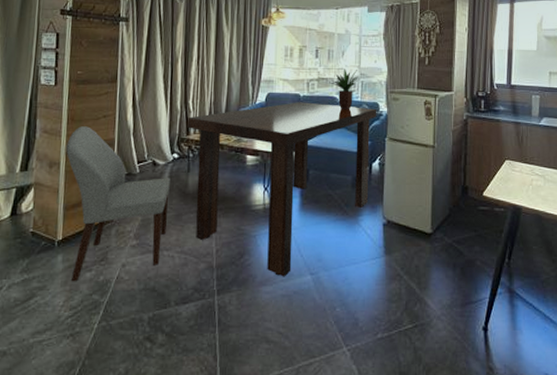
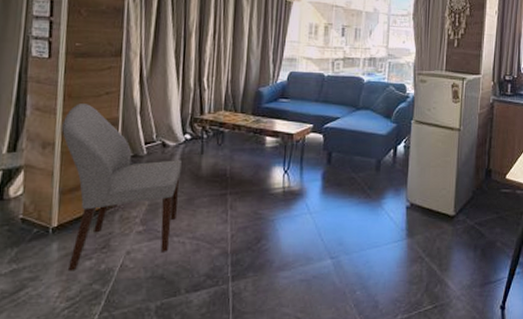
dining table: present [187,102,377,277] -> none [201,82,404,262]
potted plant: present [329,68,358,110] -> none [355,48,386,92]

